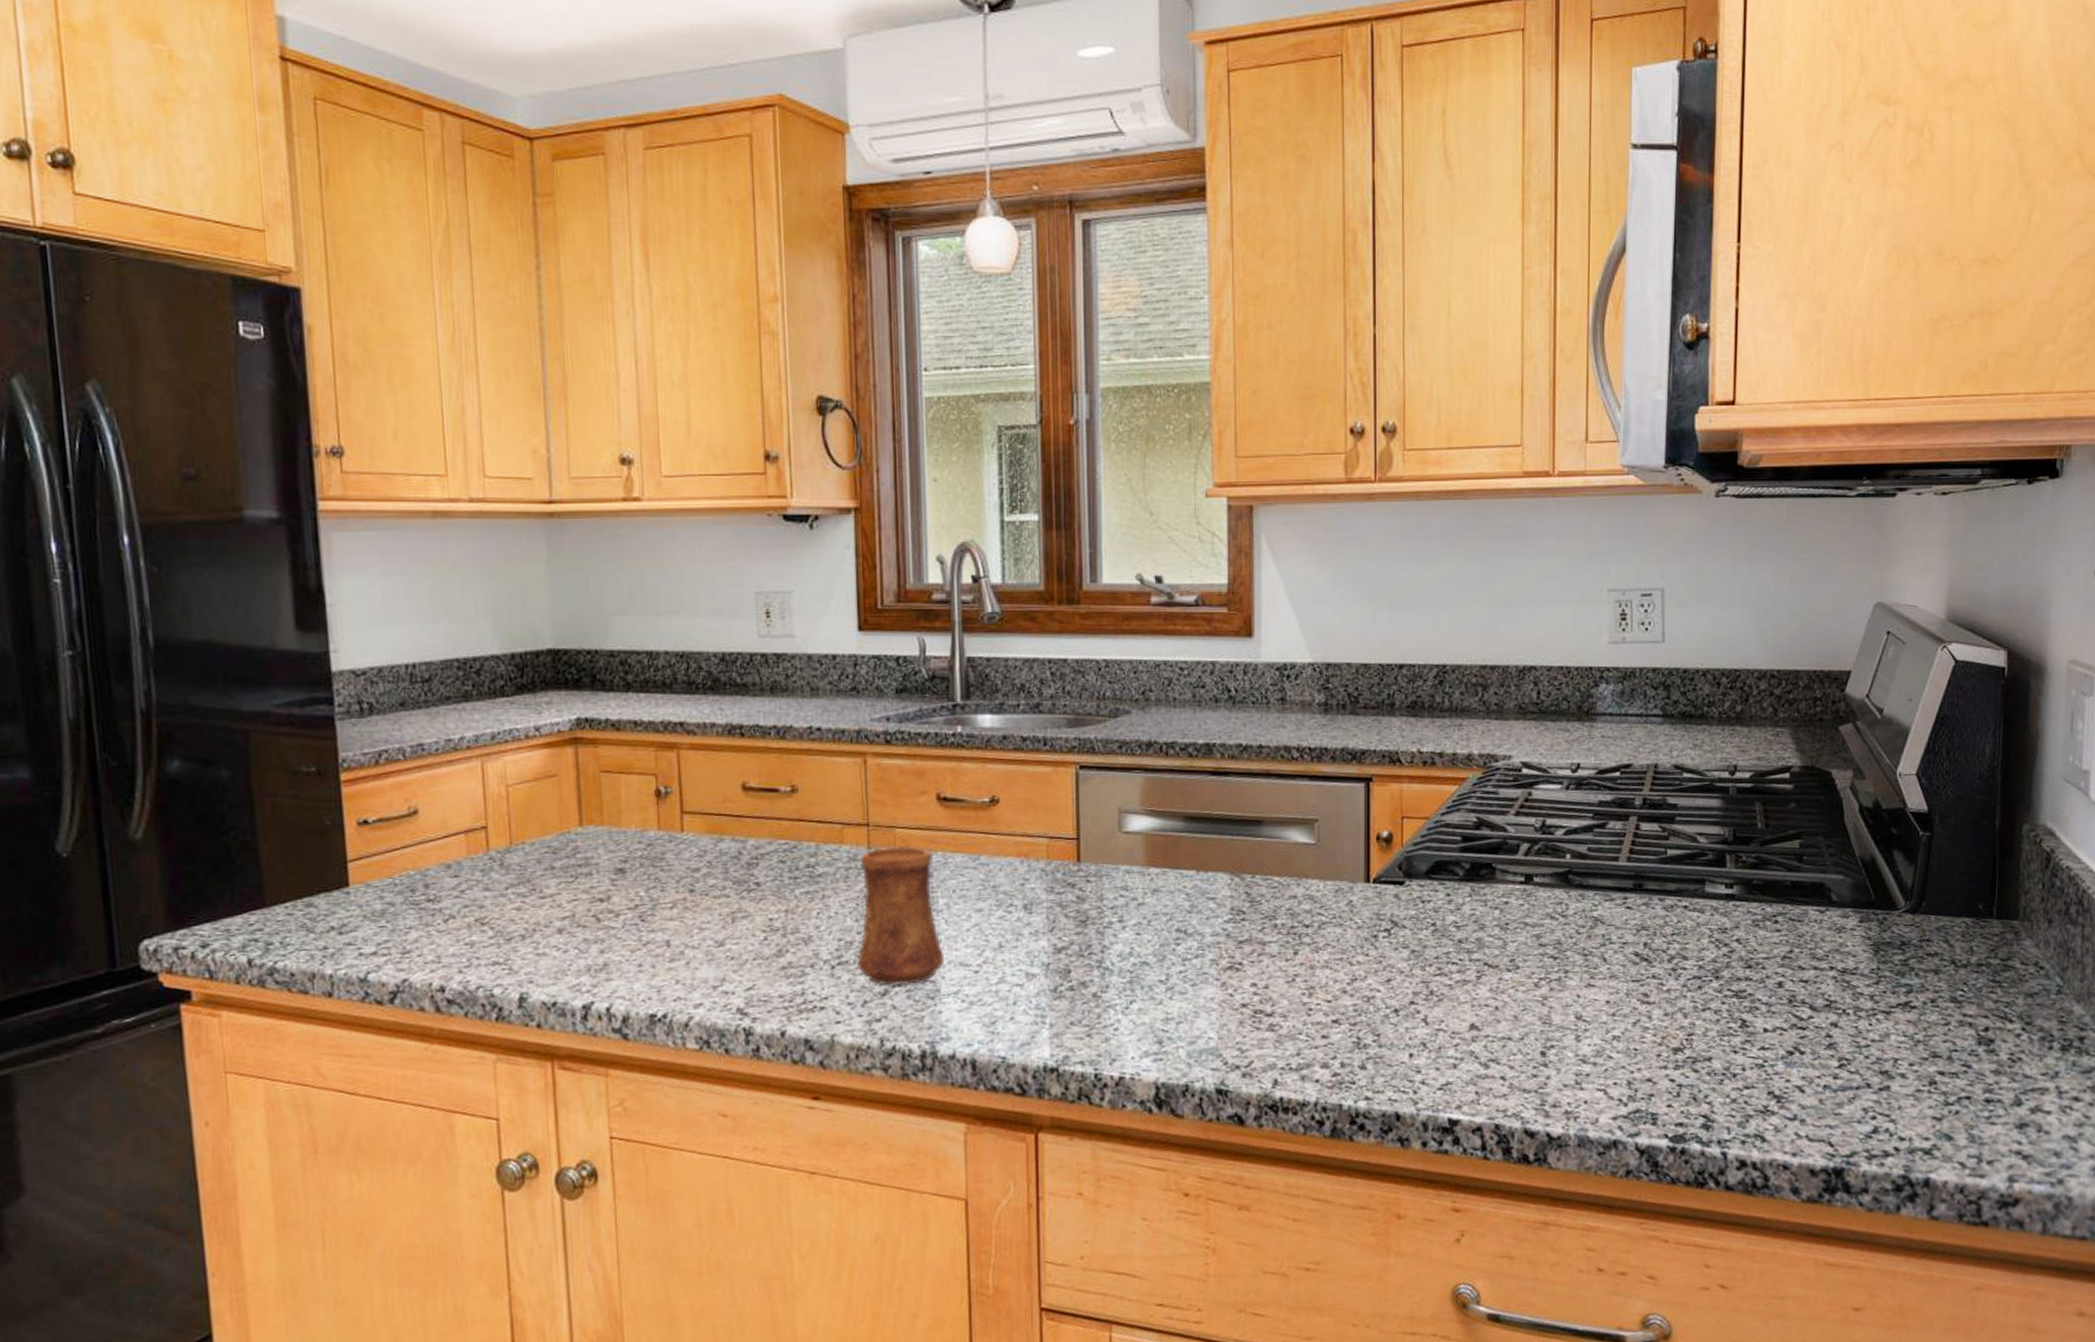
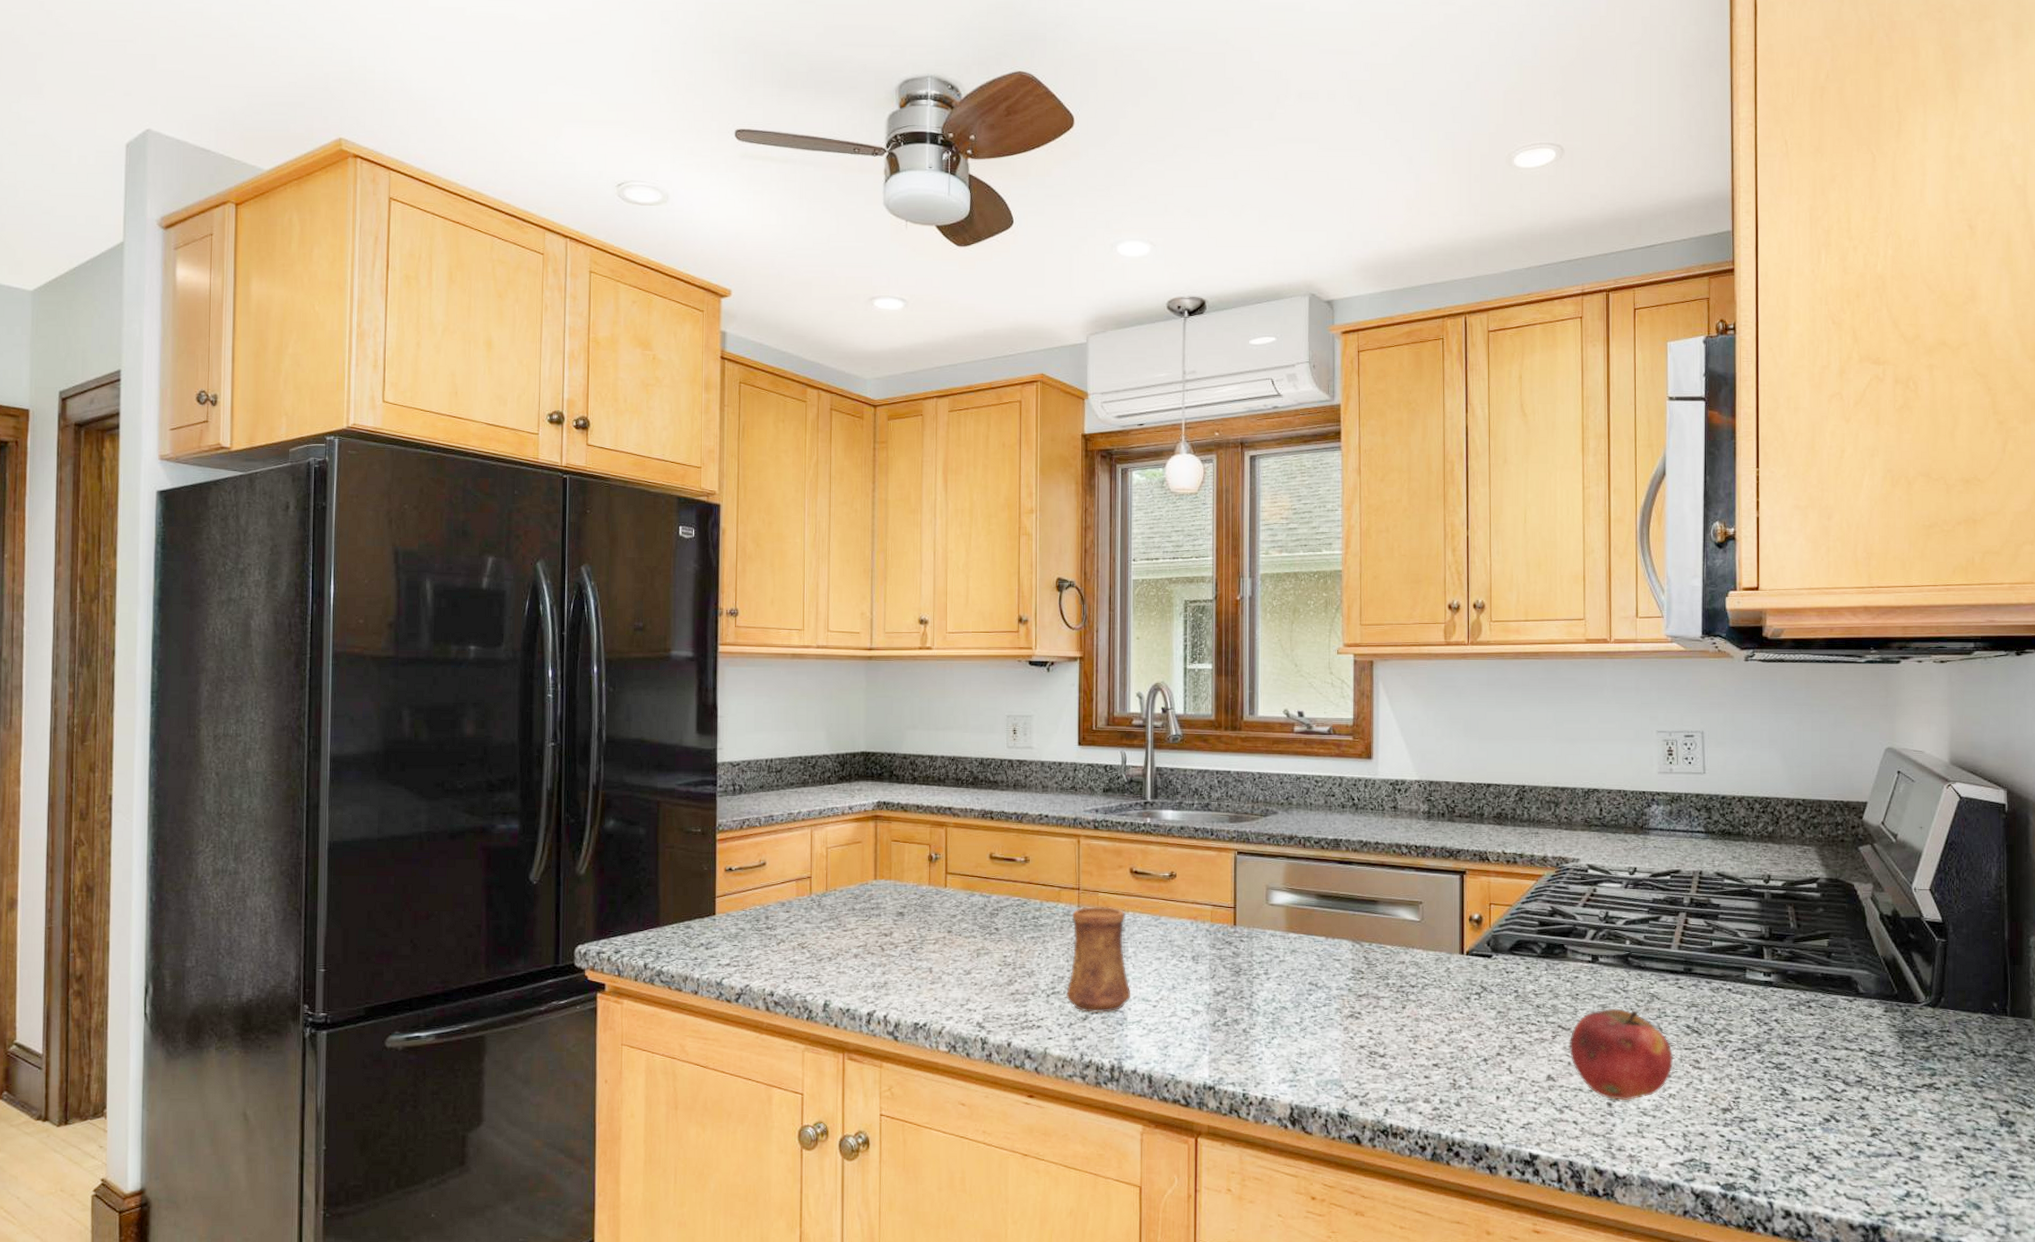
fruit: none [1496,937,1619,1048] -> present [1569,1008,1674,1100]

